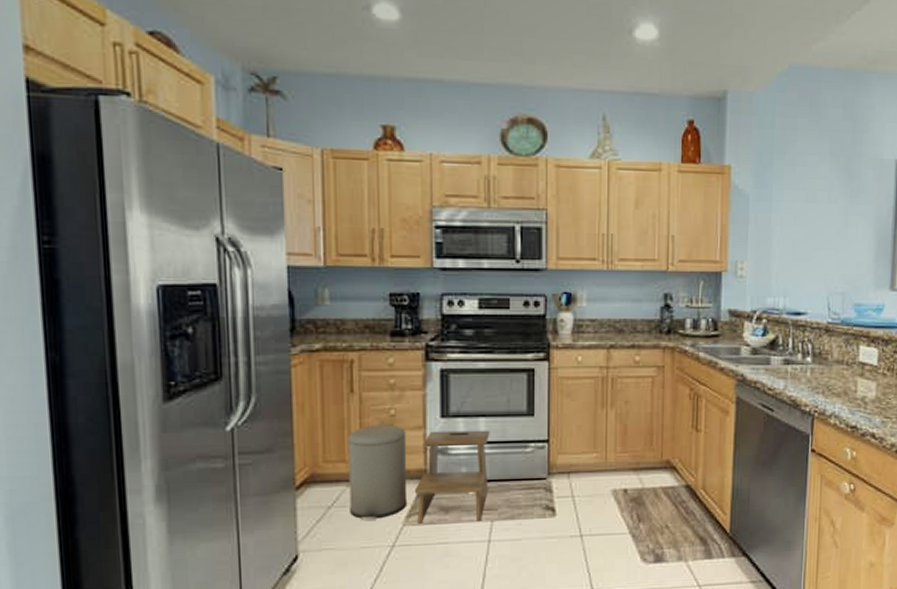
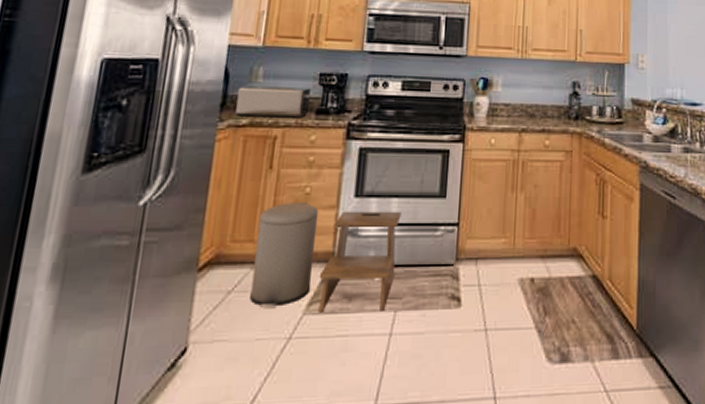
toaster: none [306,309,384,341] -> present [235,86,311,118]

